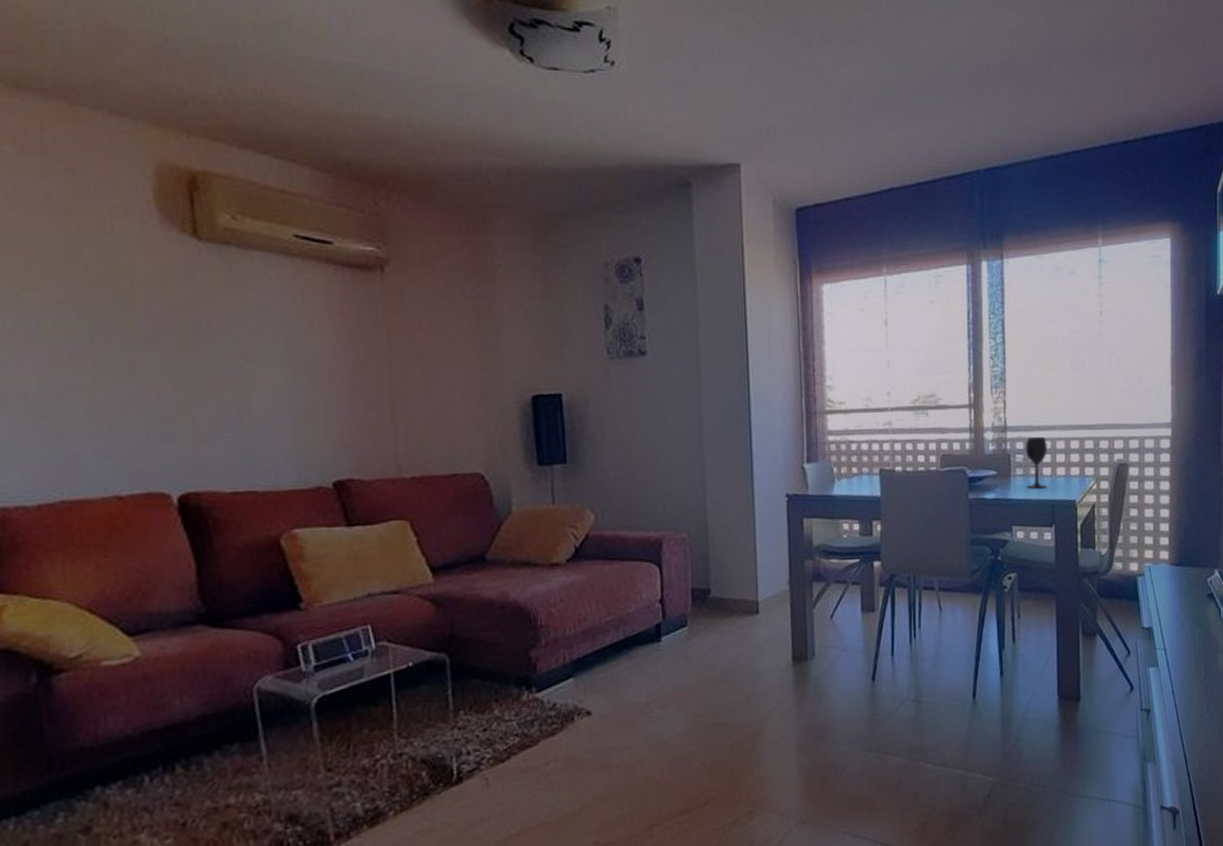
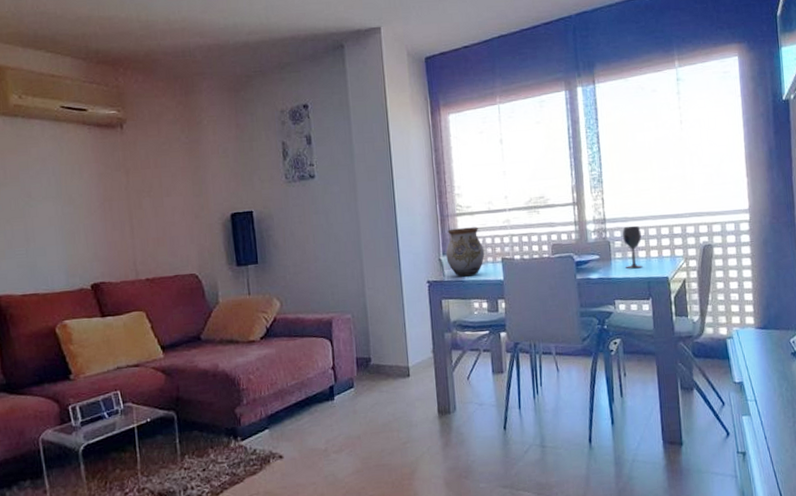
vase: none [811,428,859,491] -> present [446,227,485,277]

